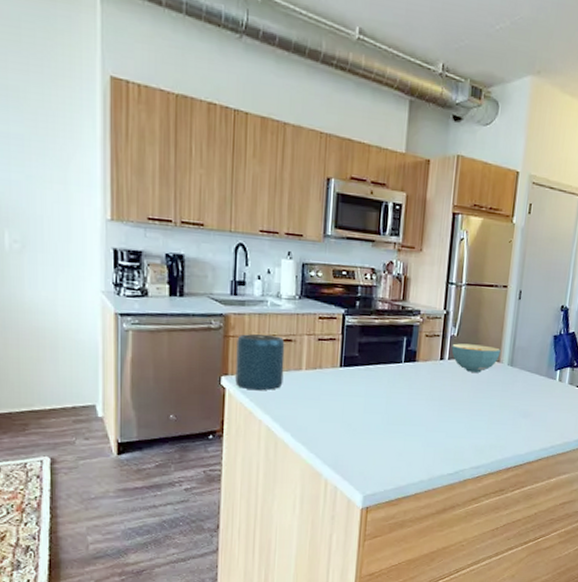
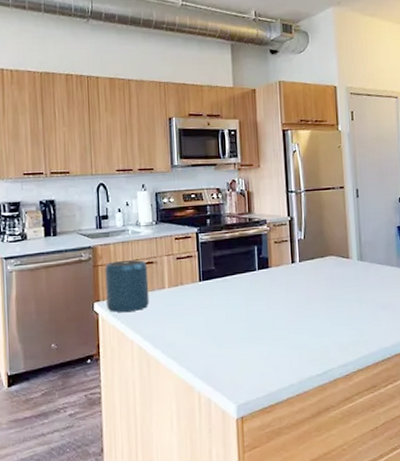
cereal bowl: present [451,343,501,373] -> none [301,244,348,272]

